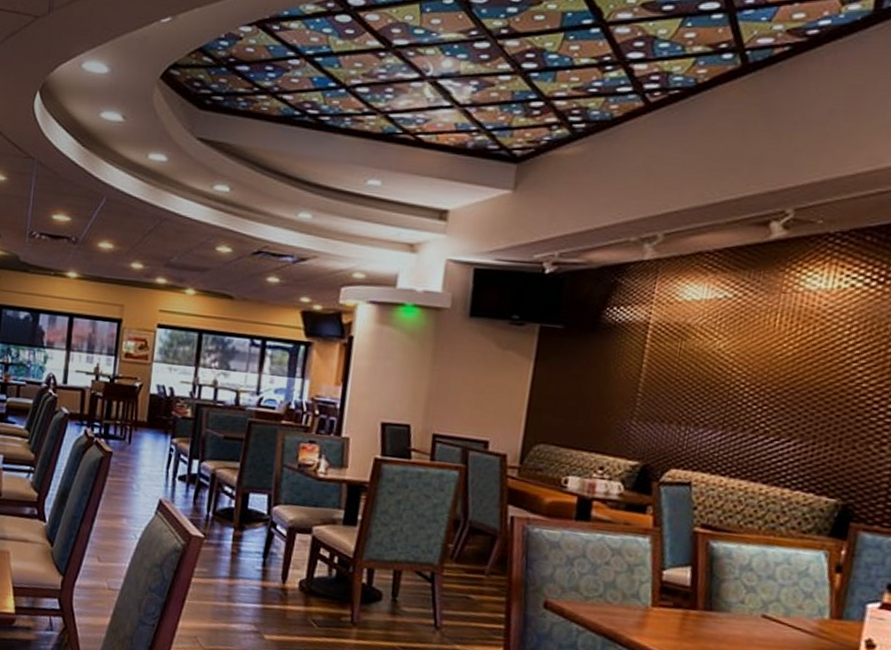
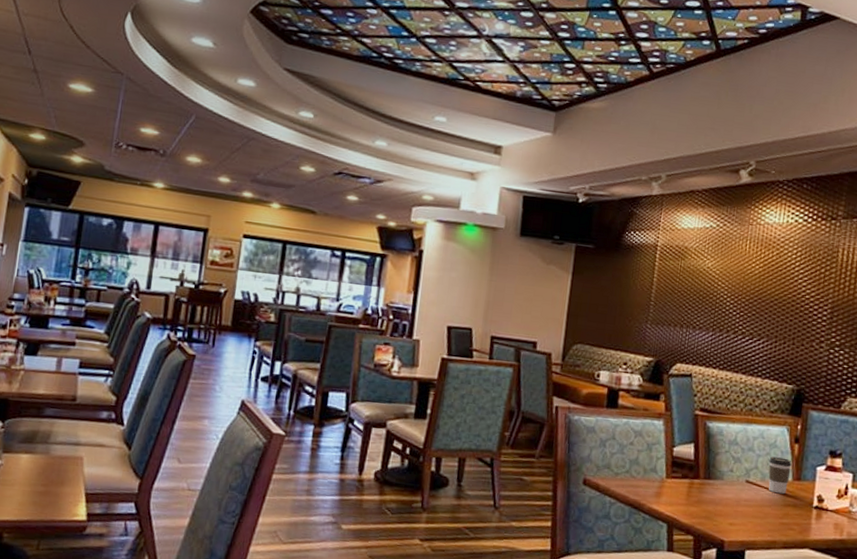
coffee cup: none [794,587,830,635] -> present [768,456,792,494]

